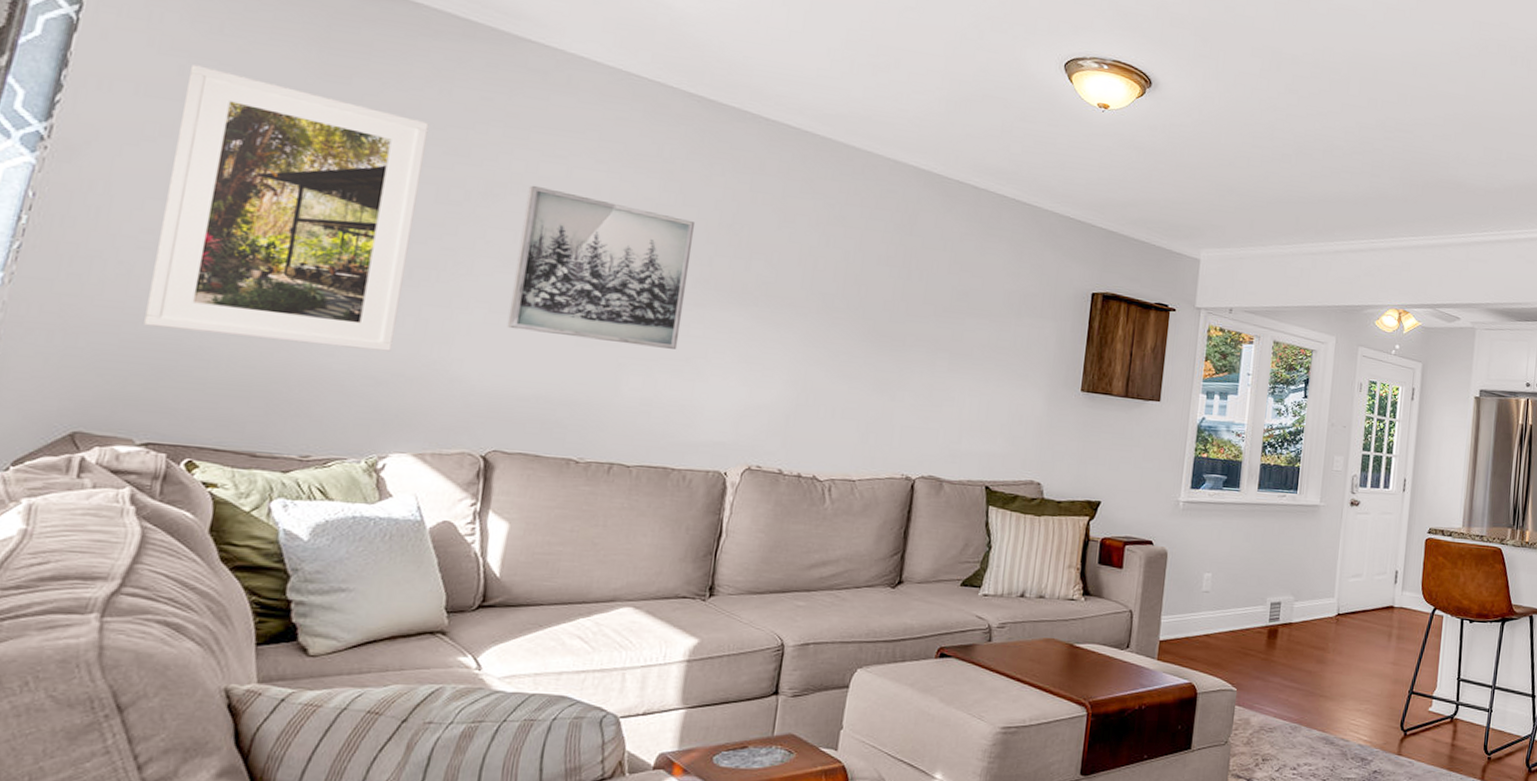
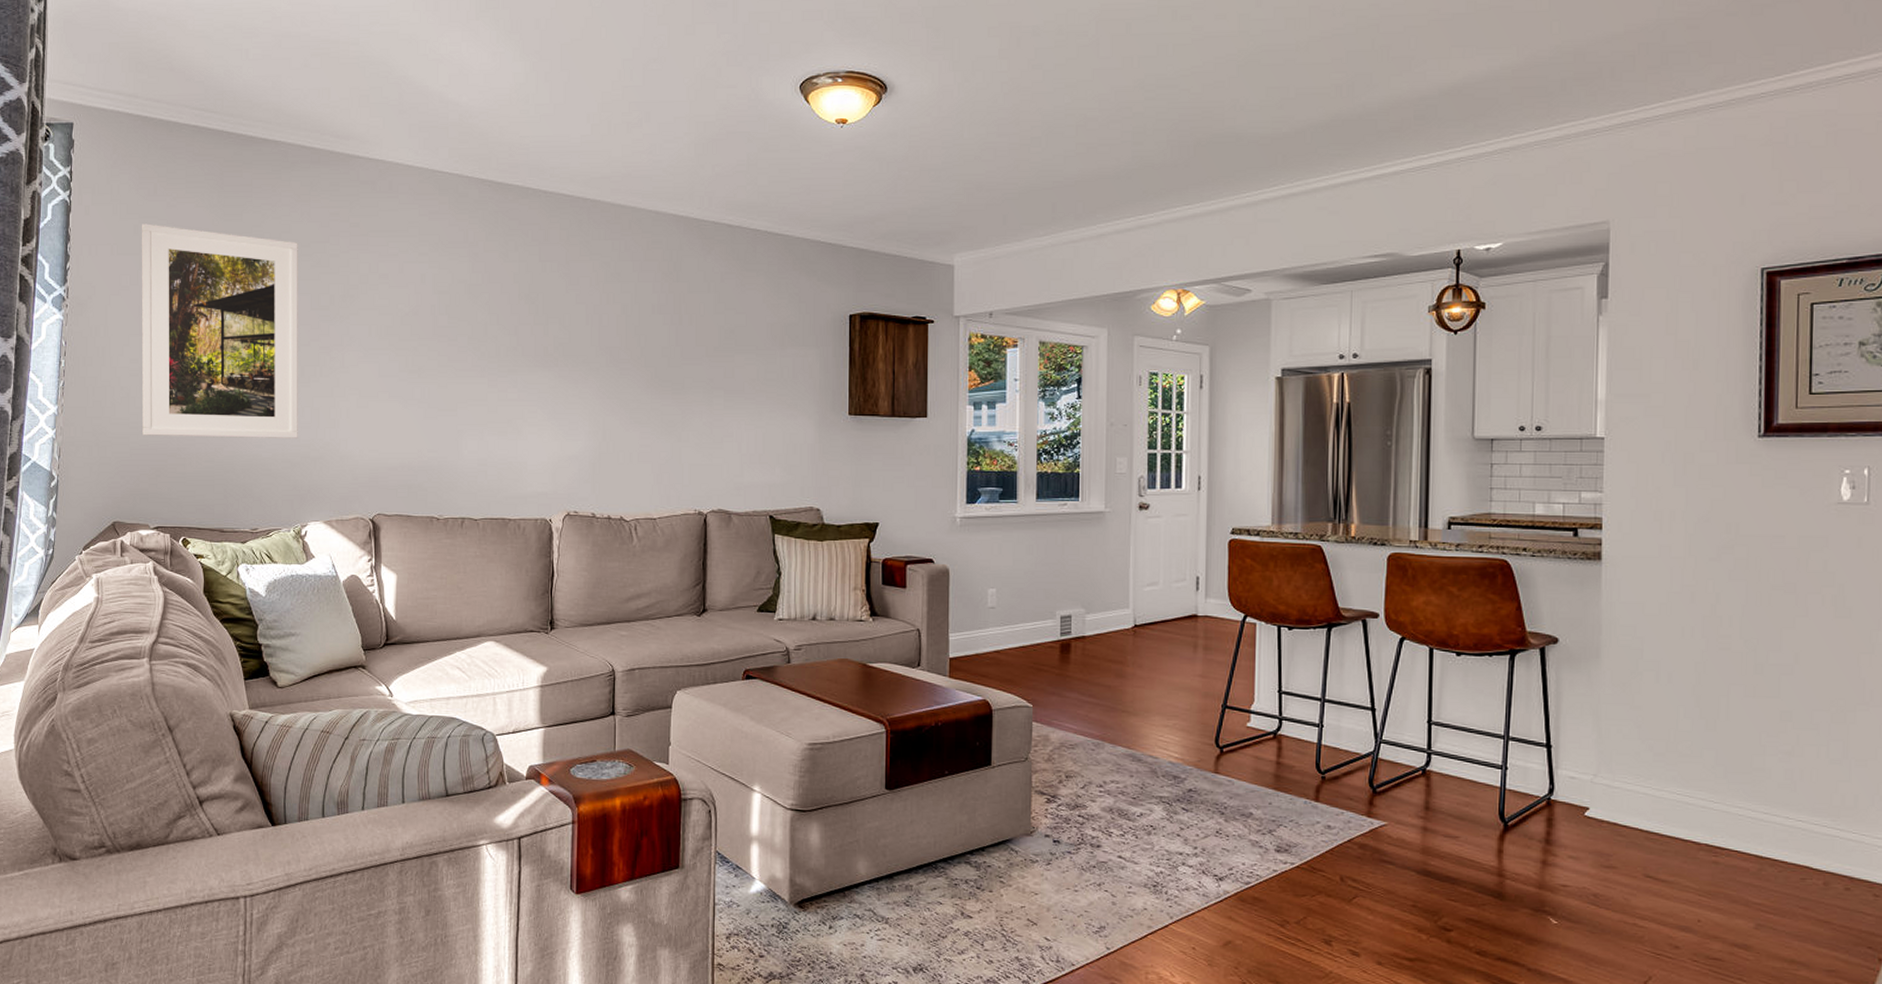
wall art: present [507,185,694,349] -> none [373,283,500,413]

